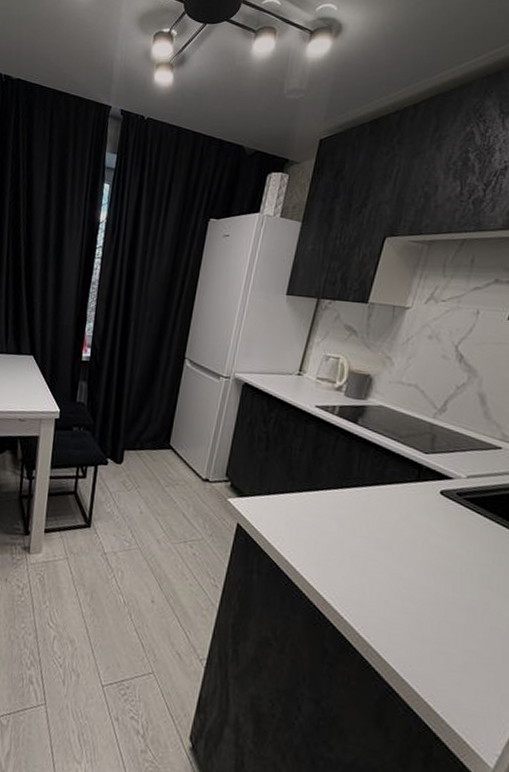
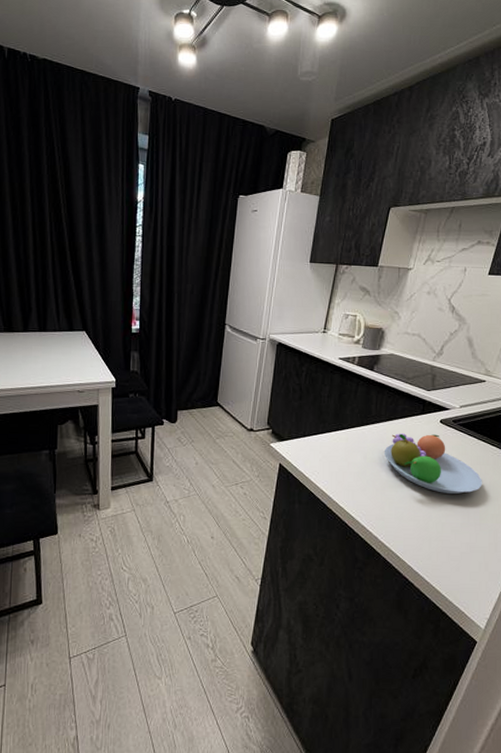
fruit bowl: none [367,501,495,586] -> present [385,433,482,495]

